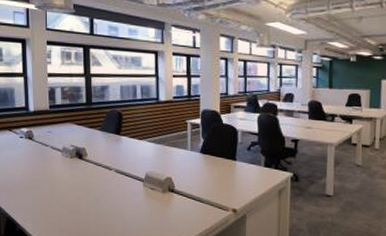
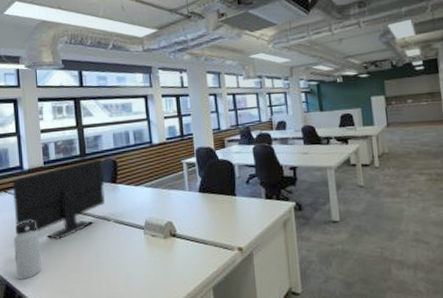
computer monitor: none [17,109,109,183] -> present [12,159,106,240]
water bottle: none [17,161,42,215] -> present [14,221,41,280]

